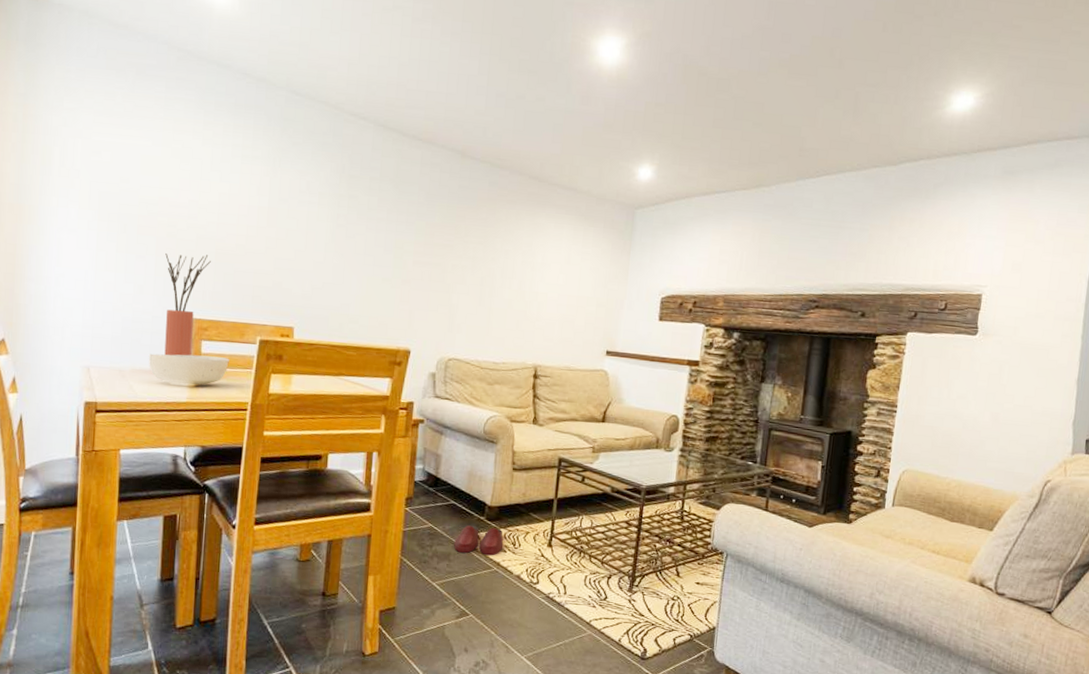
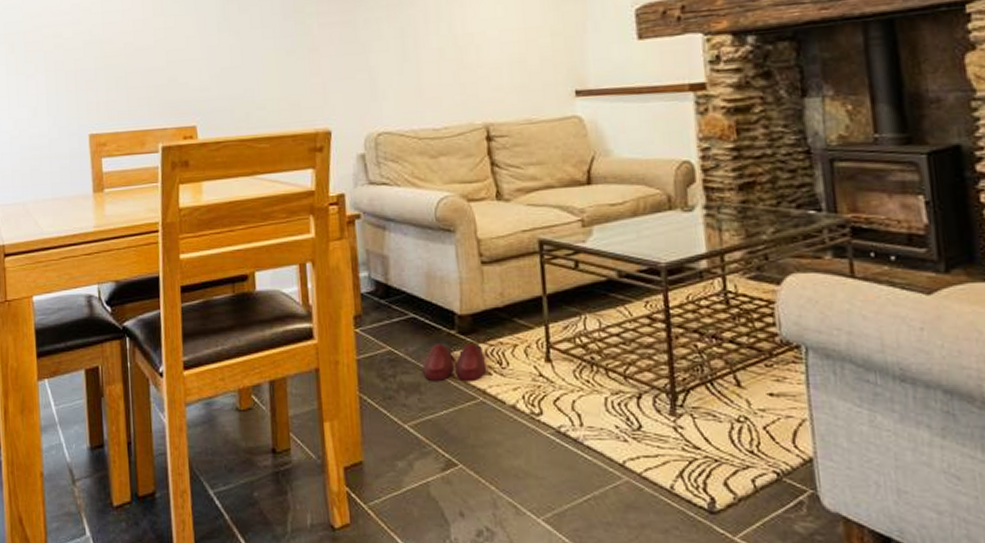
bowl: present [148,353,229,386] -> none [49,173,133,214]
vase: present [164,253,211,356] -> none [54,61,101,182]

